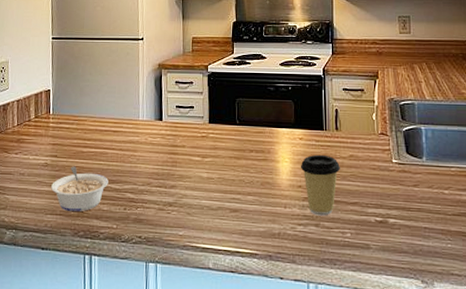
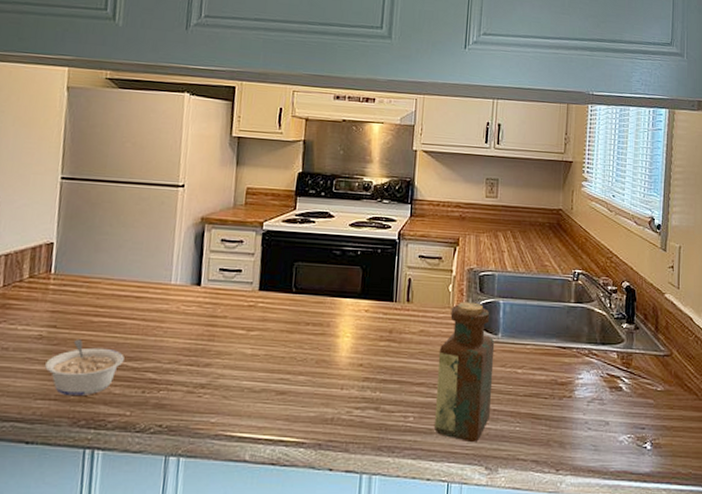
coffee cup: present [300,154,340,216] -> none [363,329,408,398]
bottle: none [368,129,422,258] -> present [434,302,495,443]

